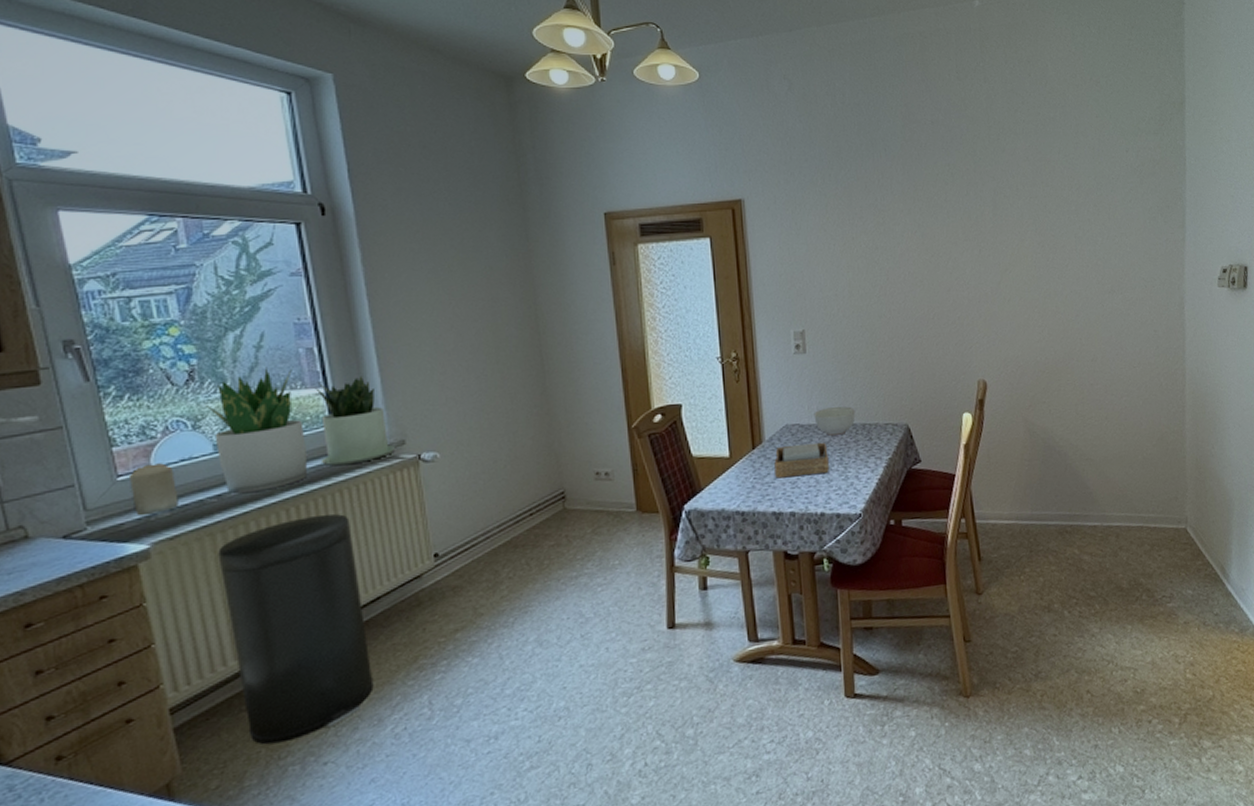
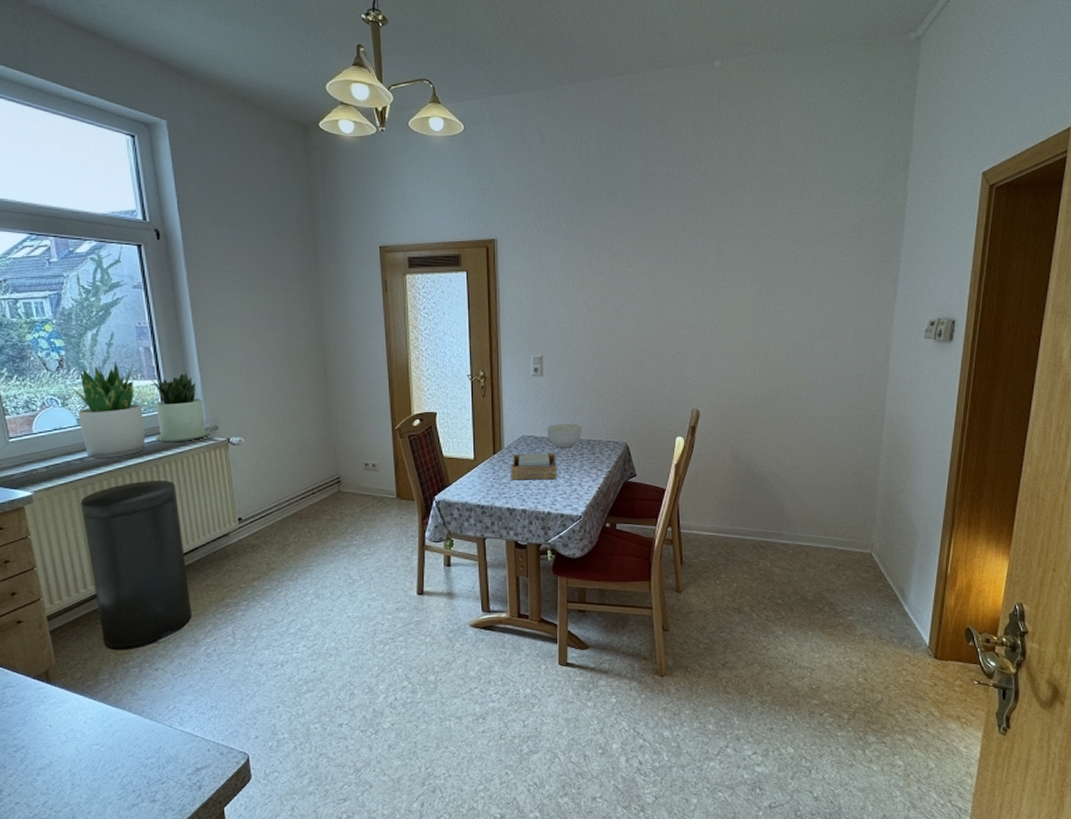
candle: present [130,463,179,517] -> none [18,431,52,470]

